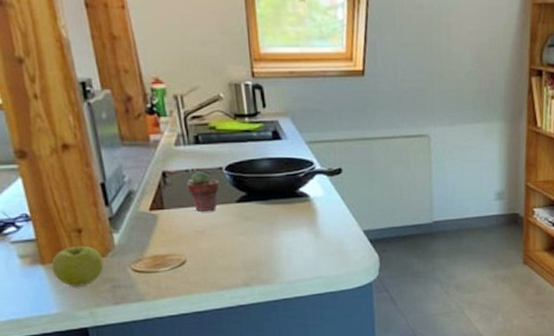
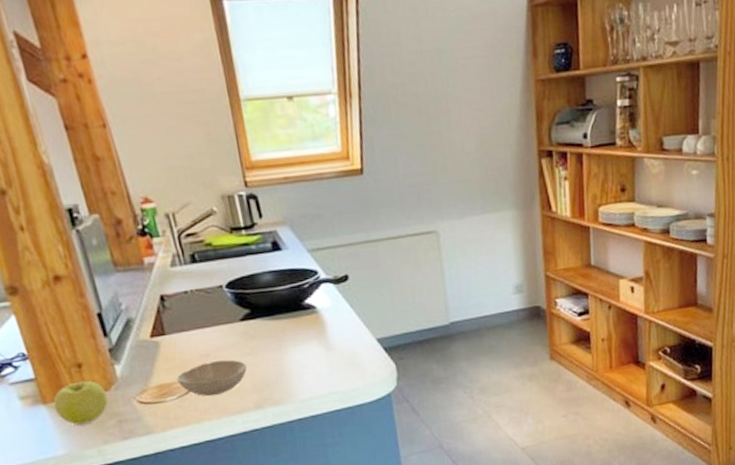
bowl: none [171,238,239,271] -> present [177,359,247,396]
potted succulent: present [187,171,220,211] -> none [187,291,222,334]

